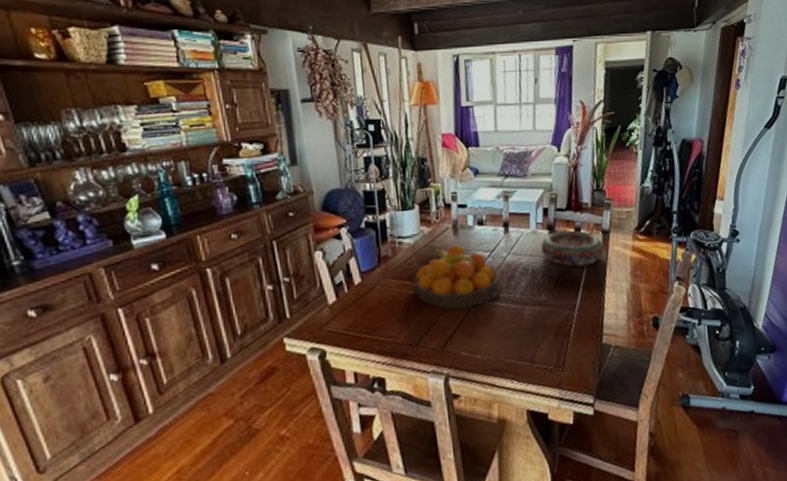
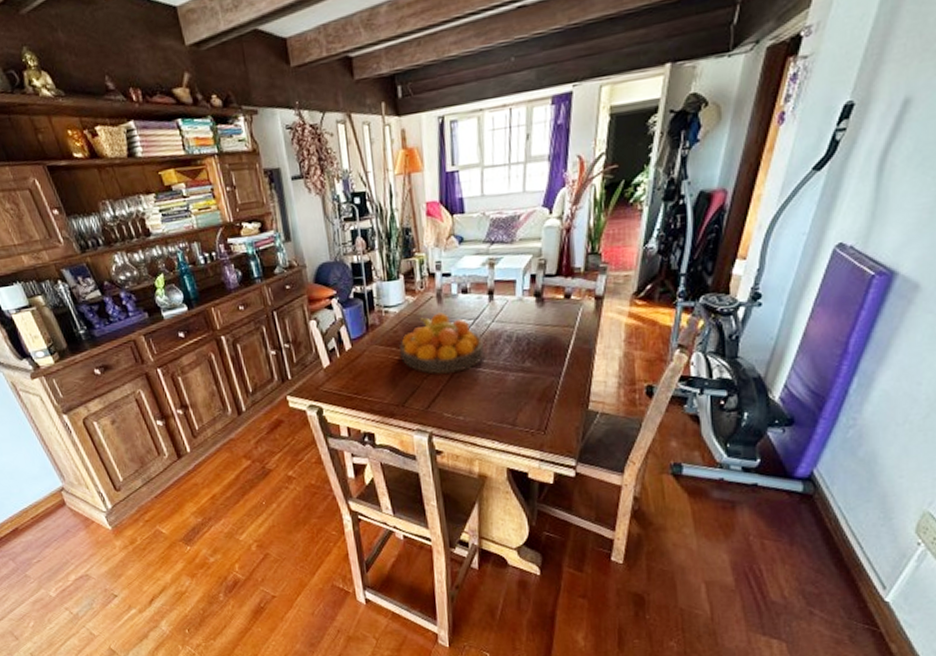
decorative bowl: present [541,230,604,267] -> none [527,297,596,334]

